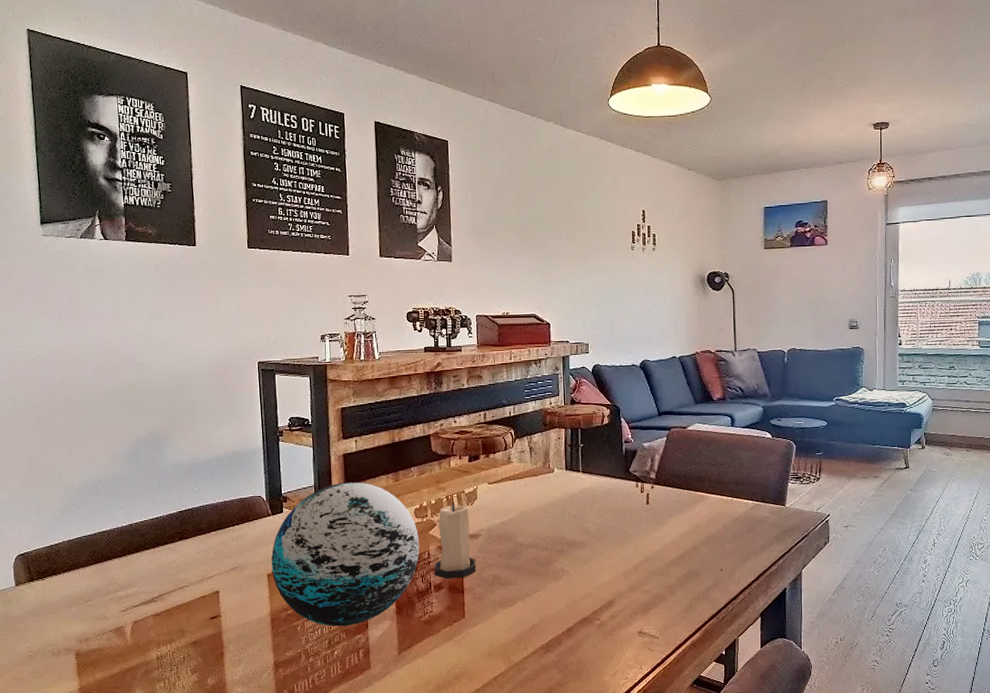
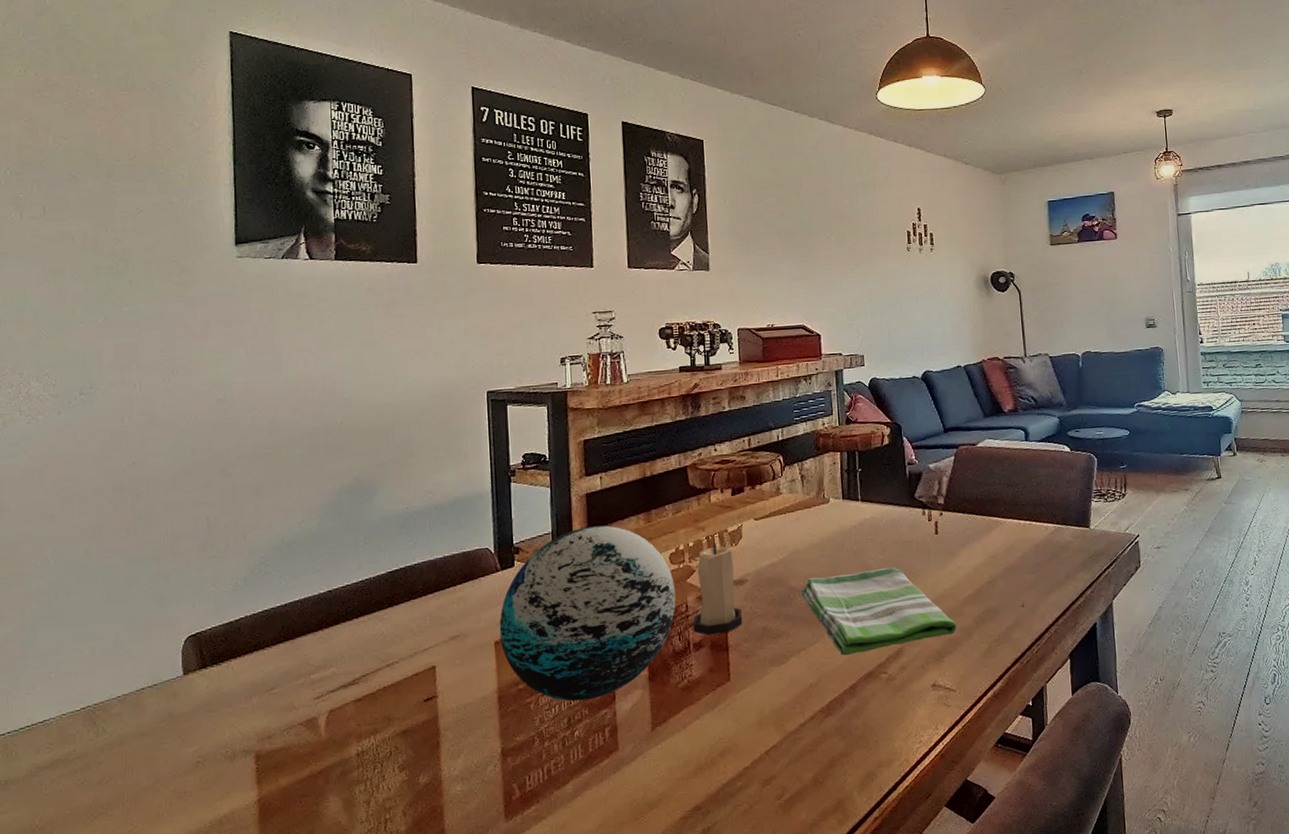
dish towel: none [528,530,663,603] -> present [802,567,957,656]

